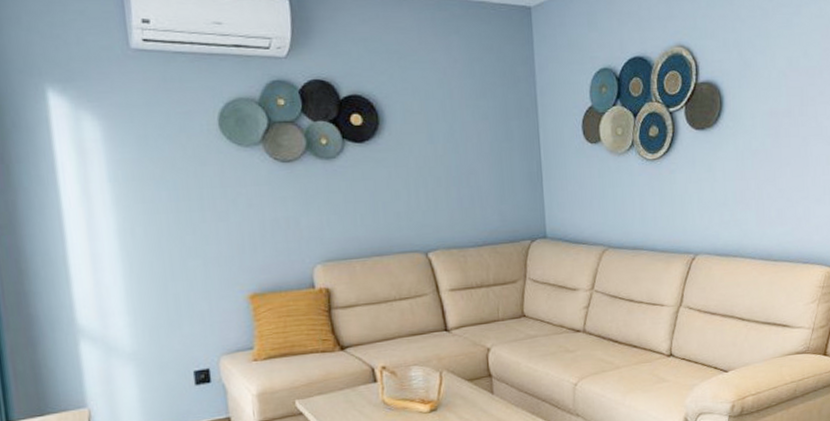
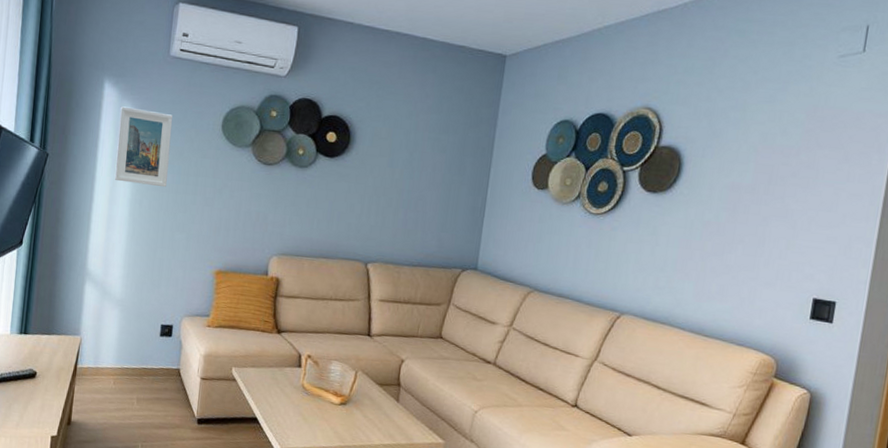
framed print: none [76,117,162,211] -> present [114,106,173,188]

